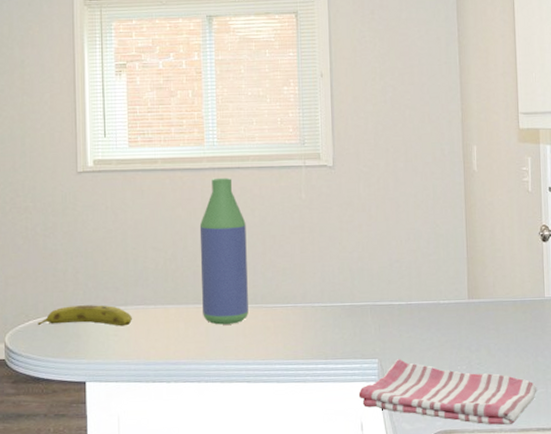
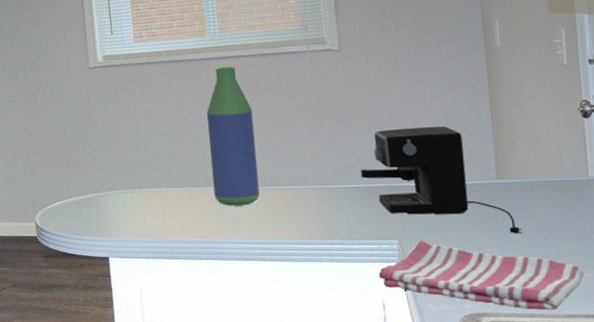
fruit: present [37,305,132,326] -> none [62,188,148,208]
coffee maker: none [346,245,487,352] -> present [360,126,522,234]

